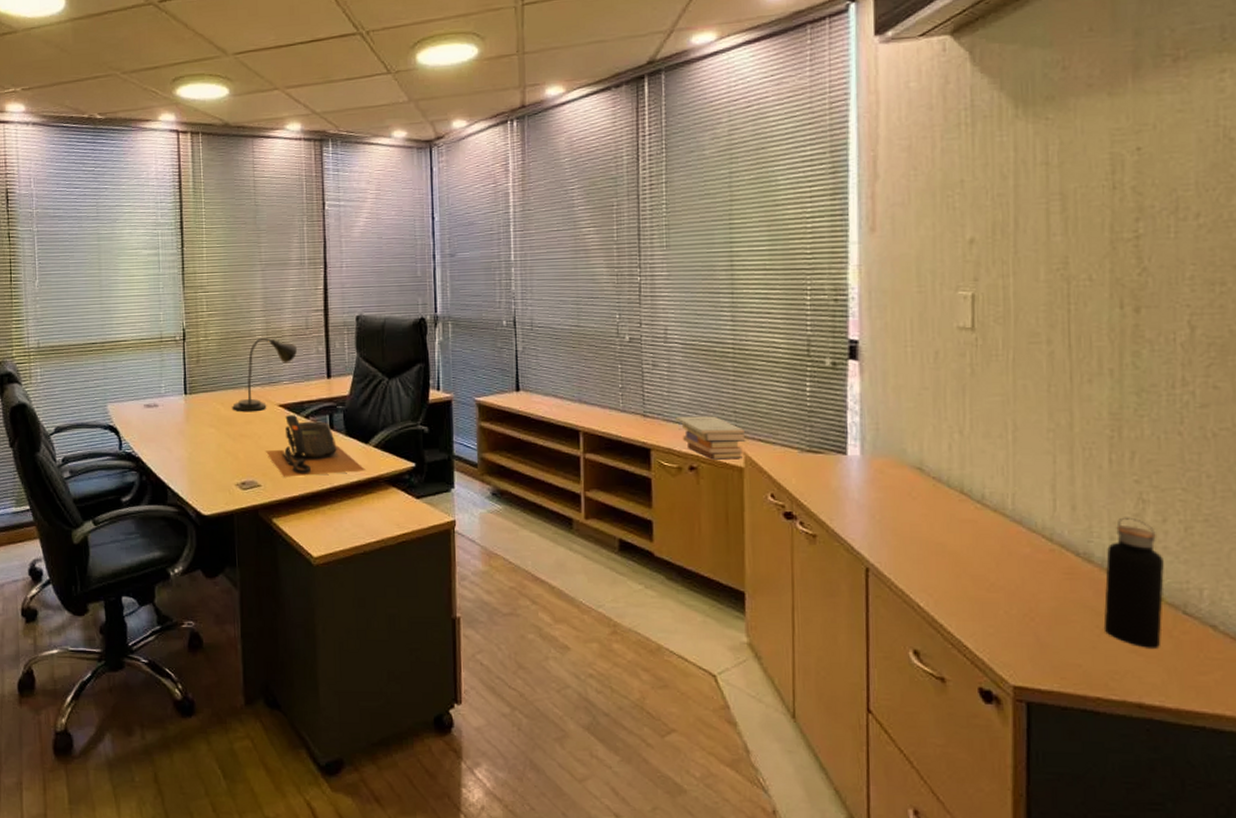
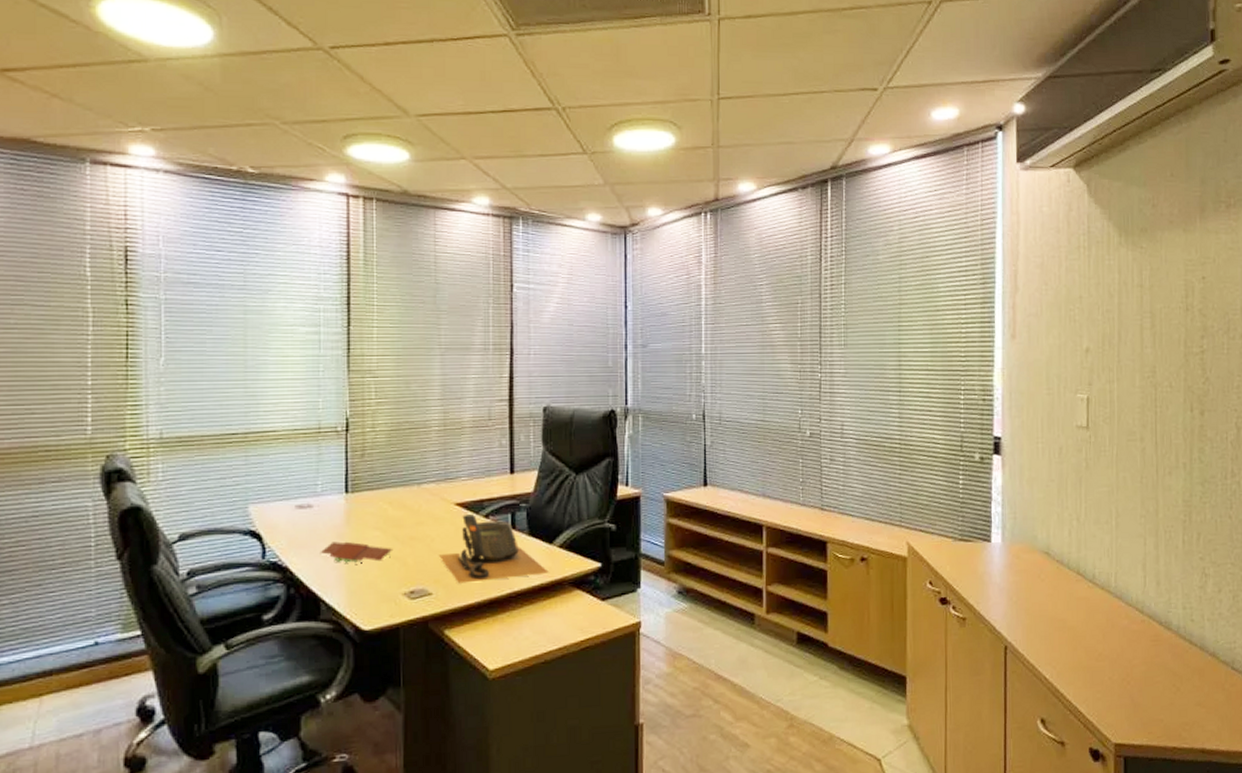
papers: none [165,437,226,457] -> present [320,541,394,564]
desk lamp: present [231,337,298,411] -> none [400,429,479,511]
books: present [675,416,746,460] -> none [849,508,909,551]
water bottle: present [1103,517,1164,648] -> none [1178,589,1219,701]

